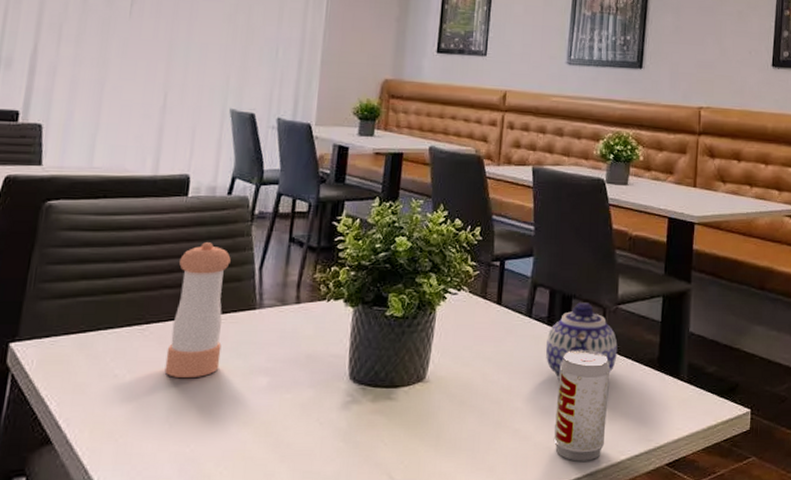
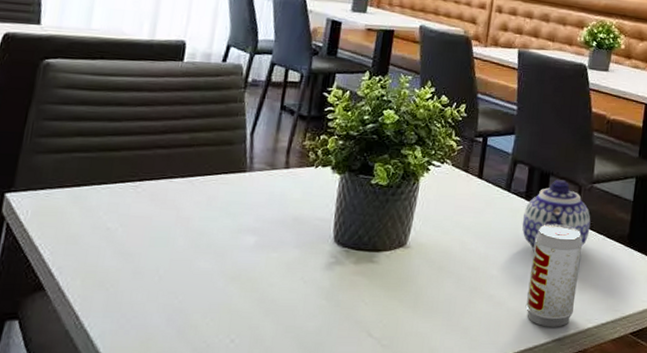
pepper shaker: present [164,242,231,379] -> none [156,106,224,235]

